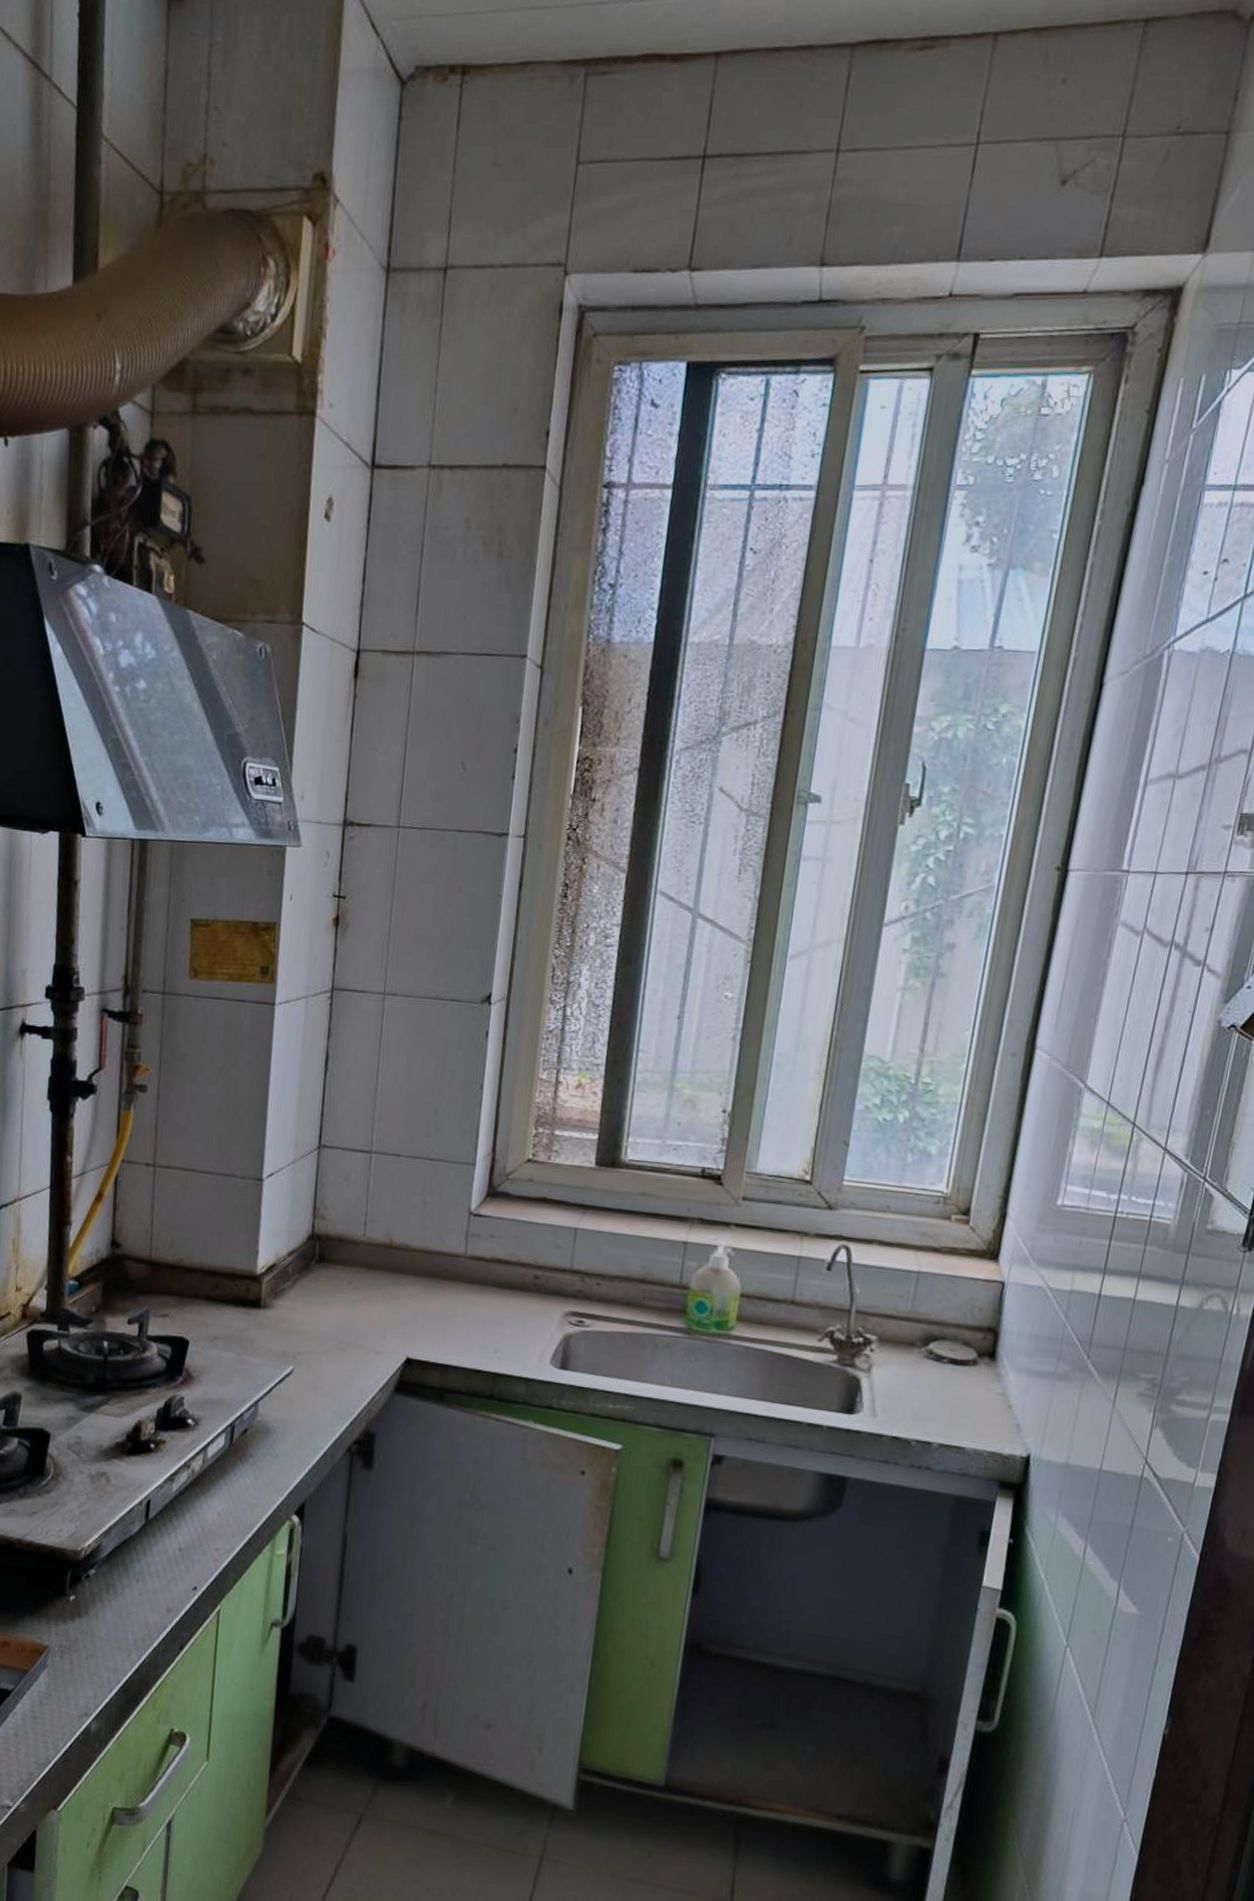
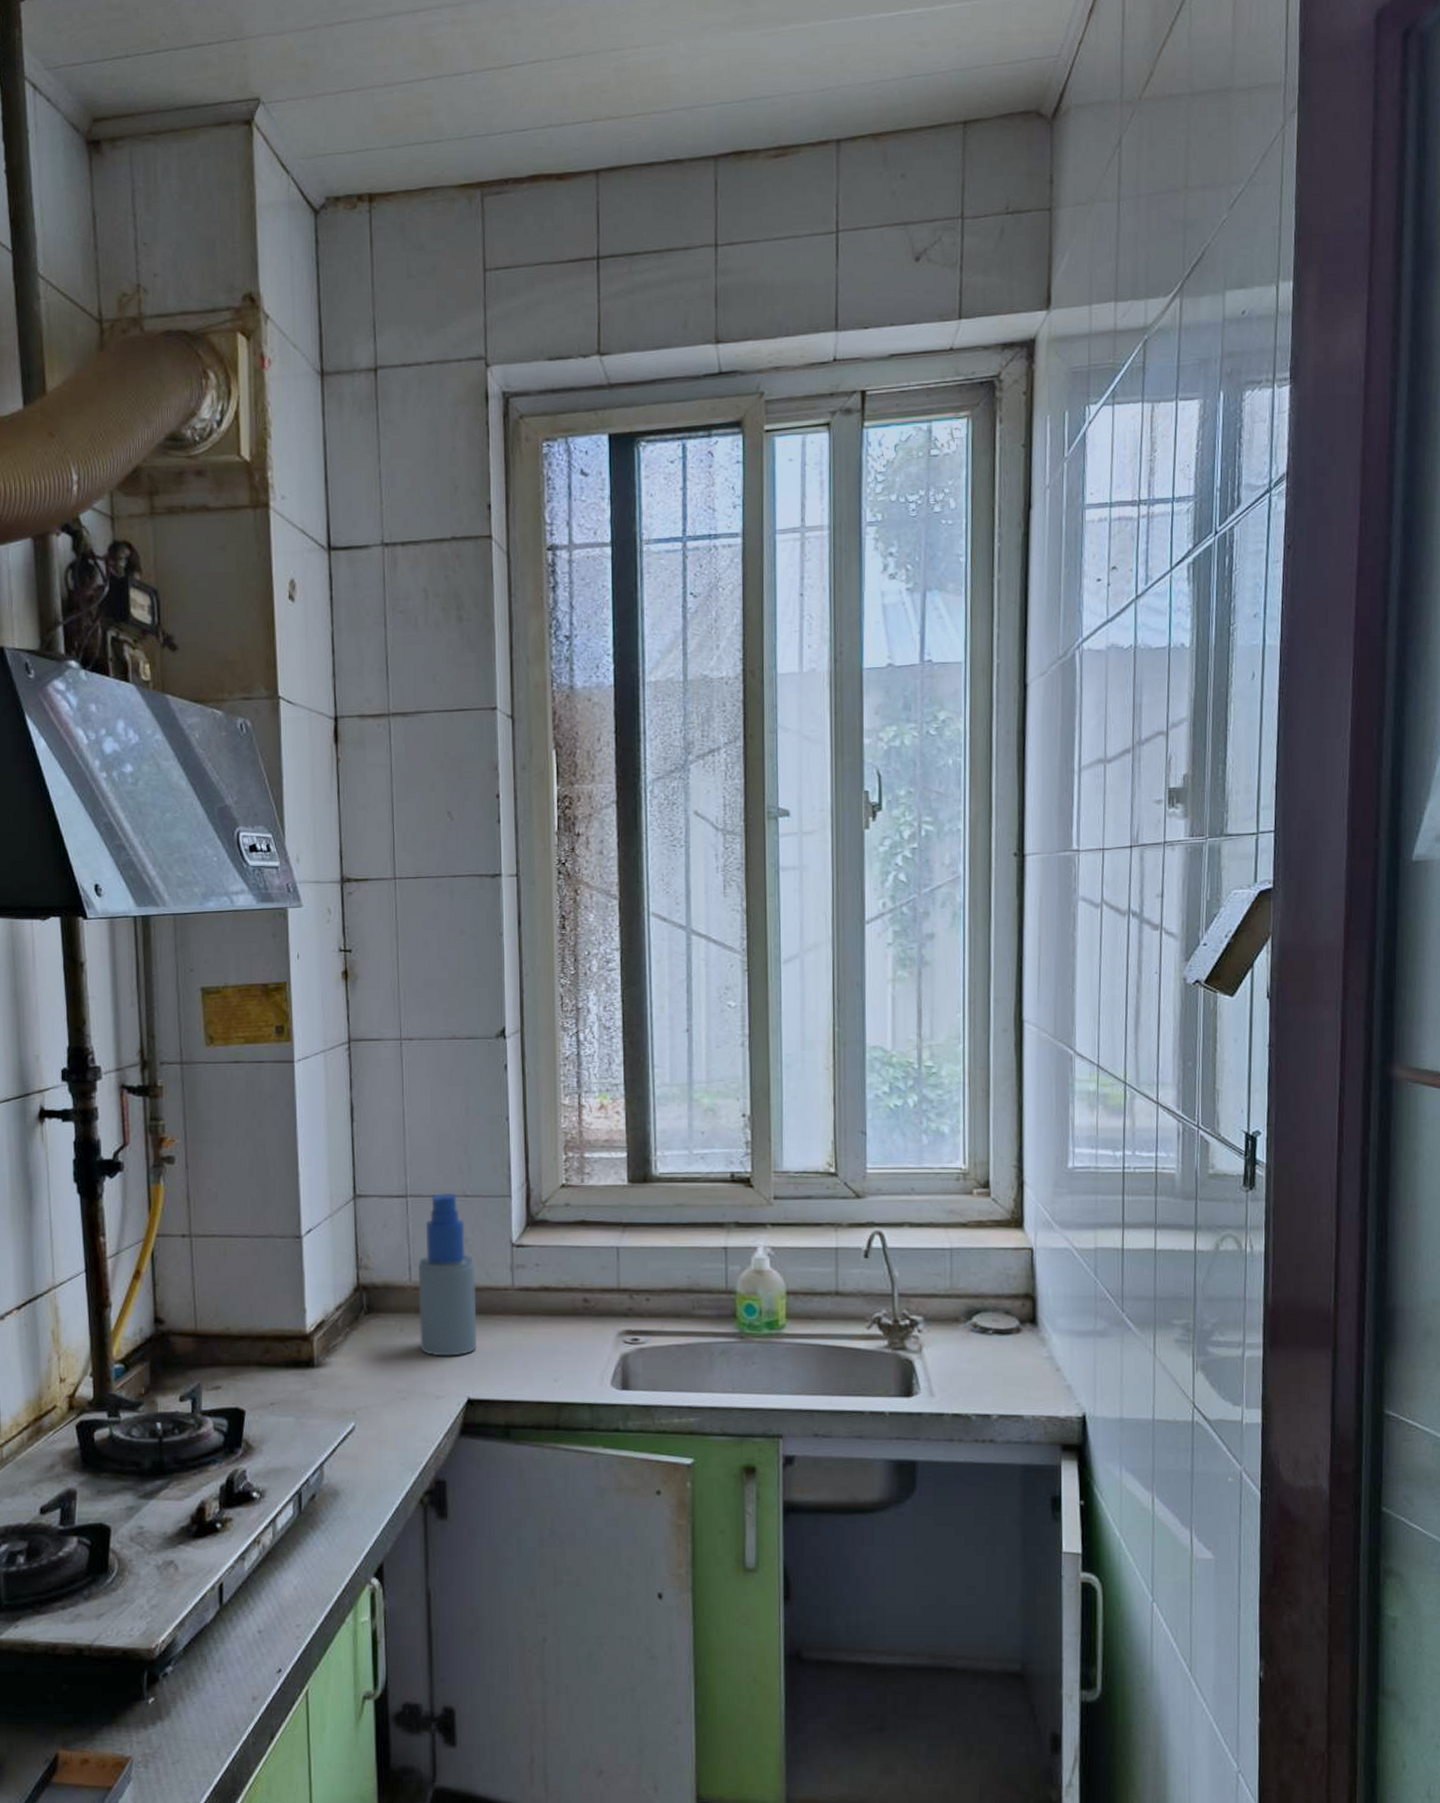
spray bottle: none [366,1153,431,1315] -> present [418,1193,477,1357]

